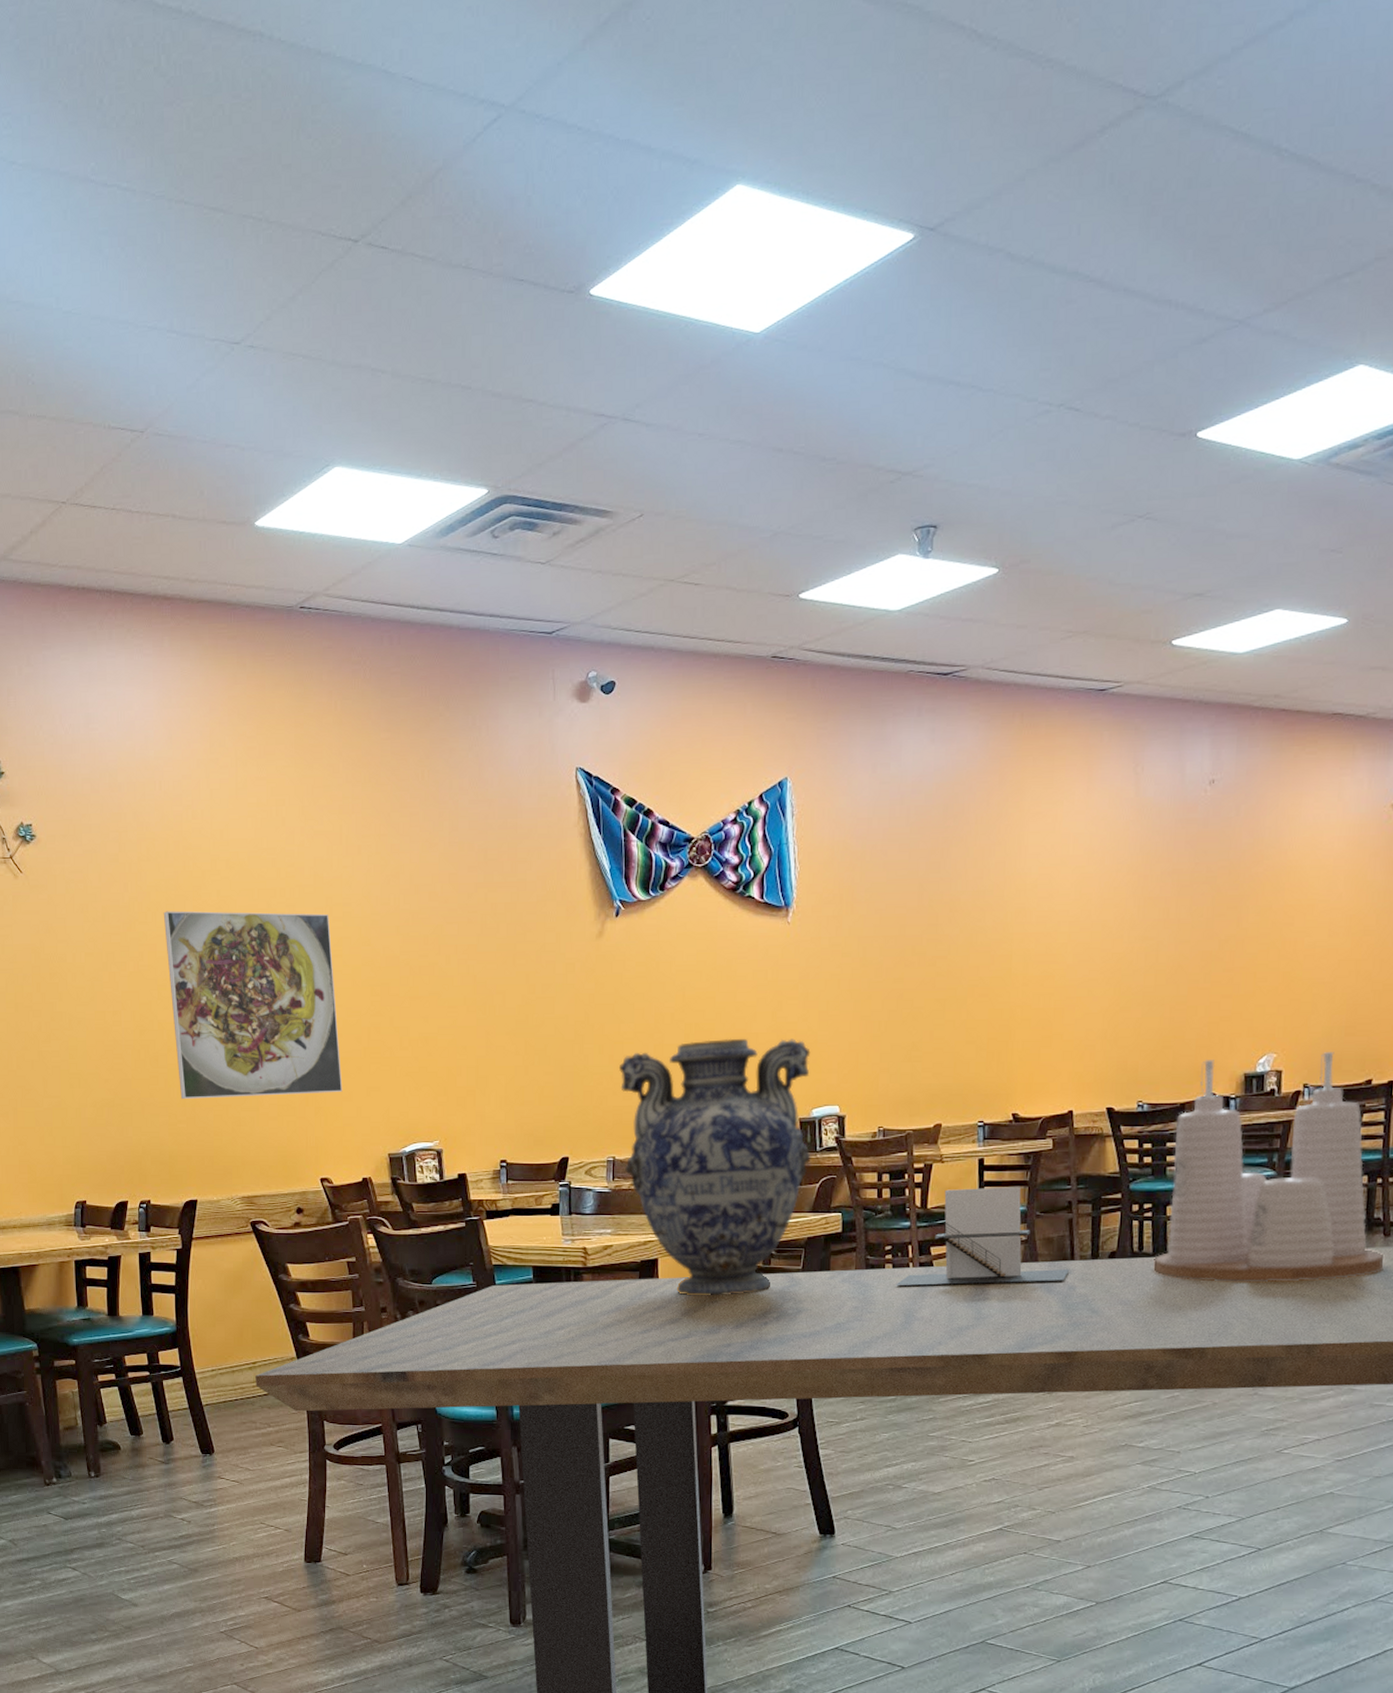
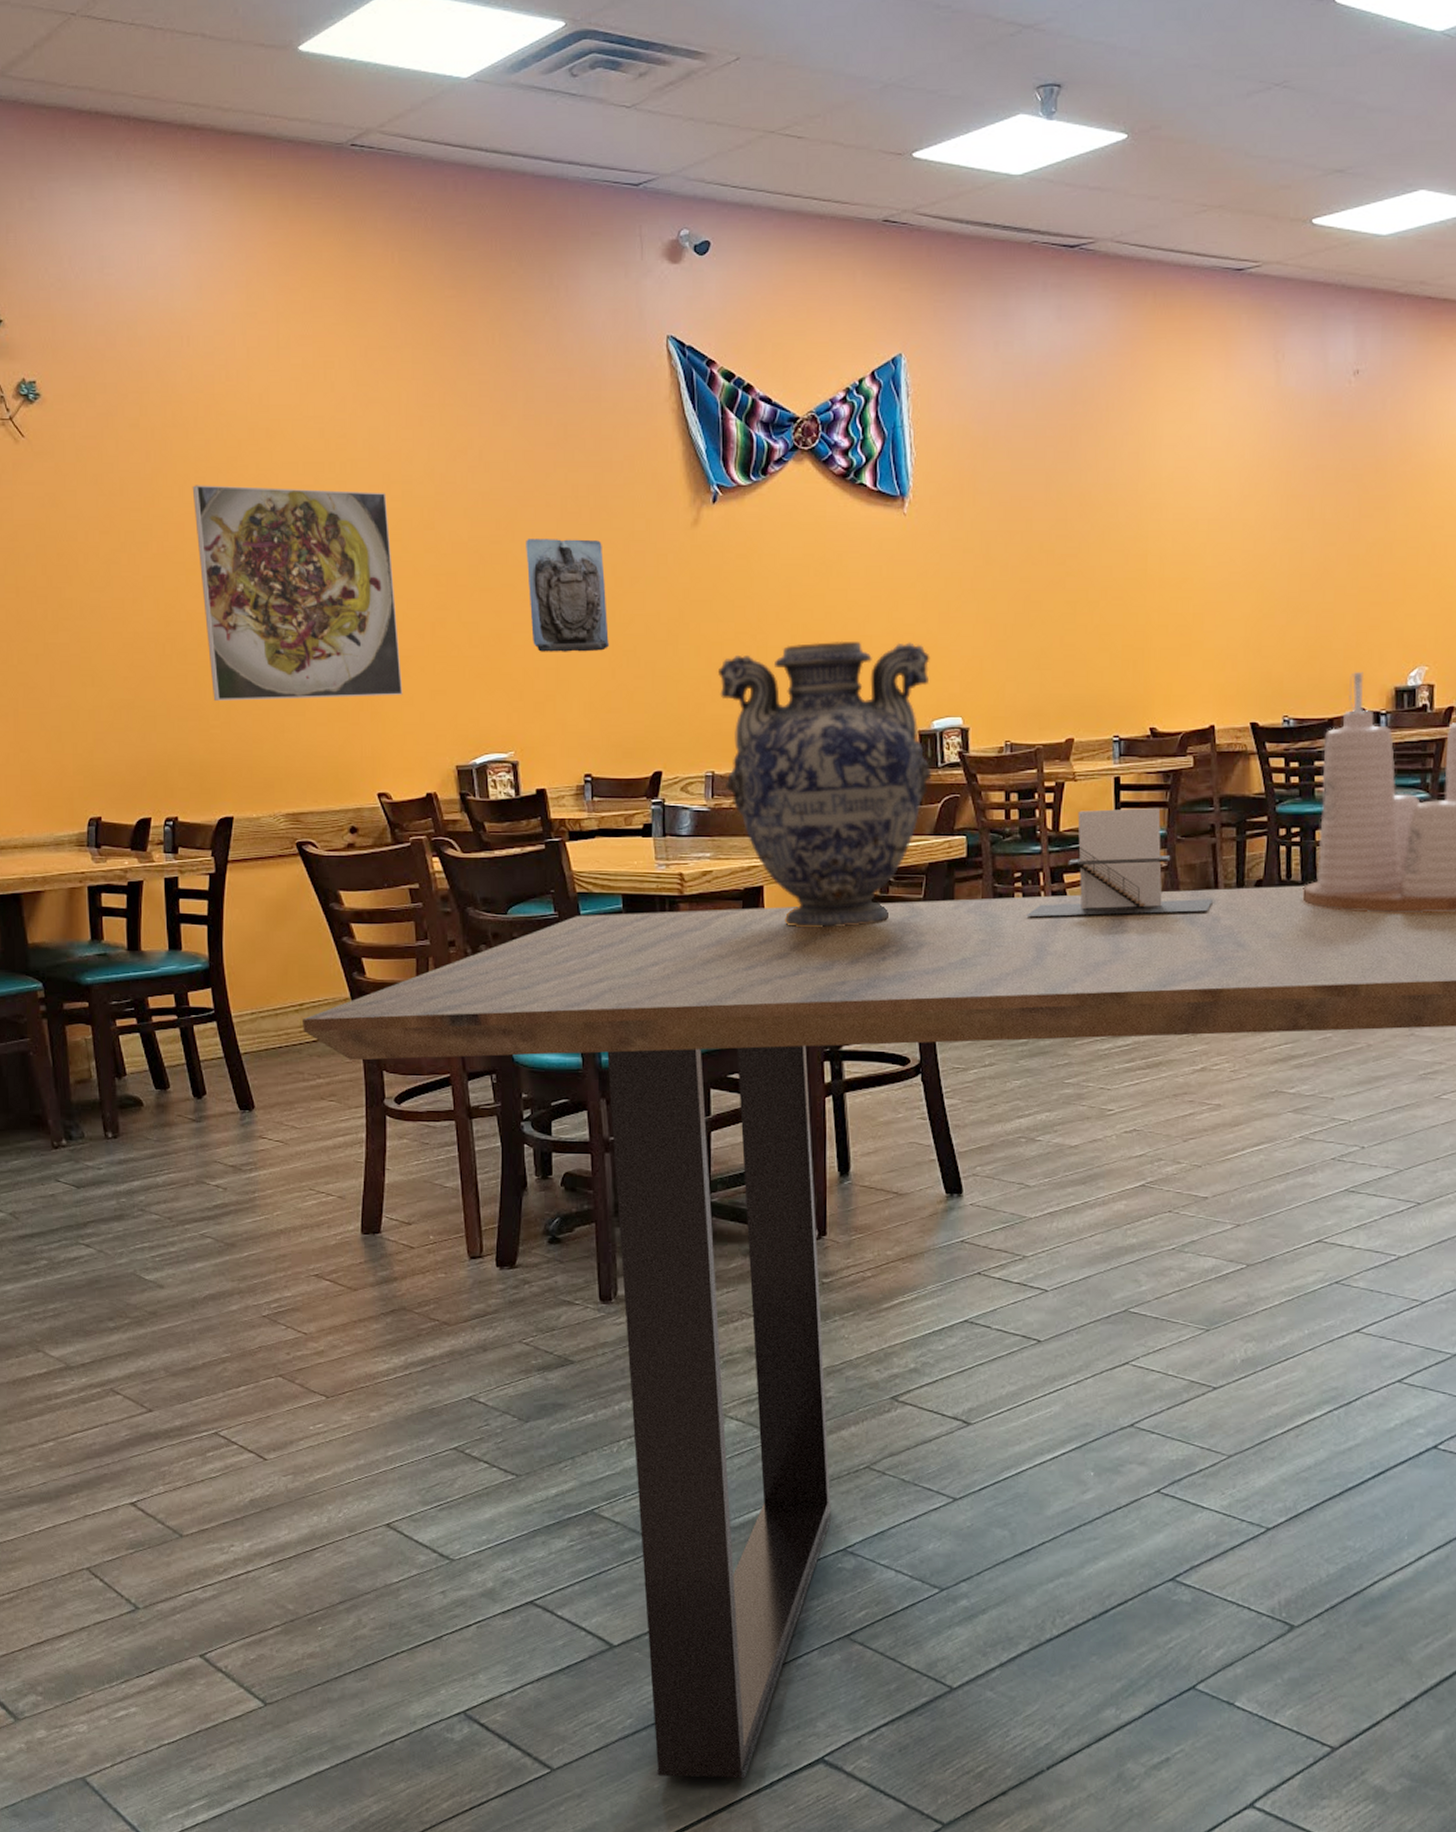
wall sculpture: none [450,951,523,1052] -> present [526,539,609,652]

